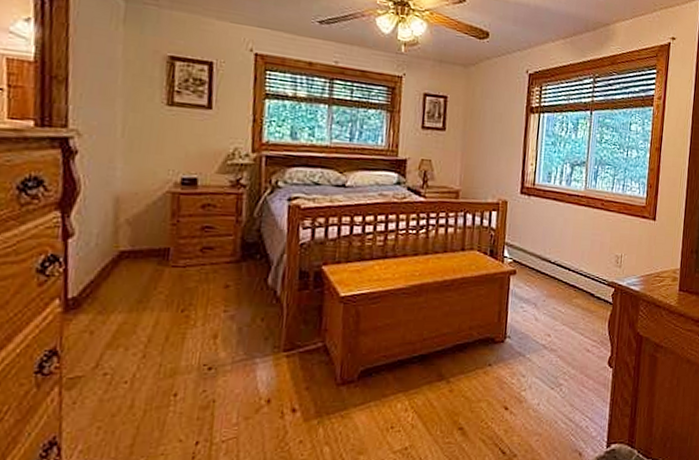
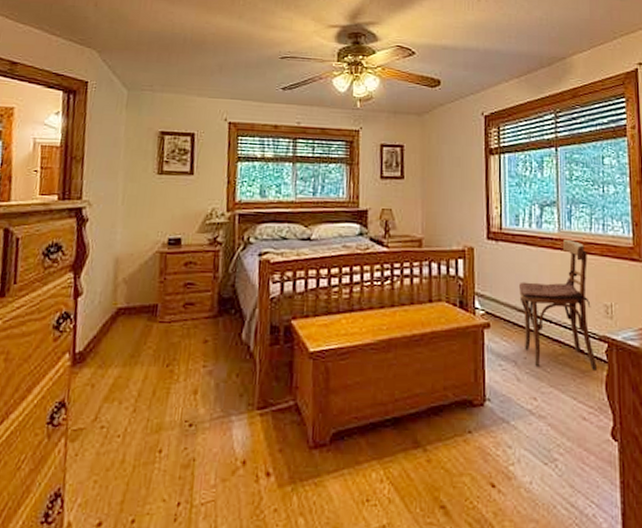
chair: none [544,196,607,311] -> present [519,239,598,370]

